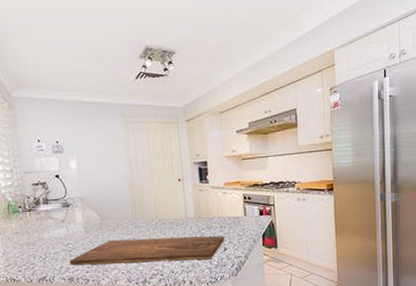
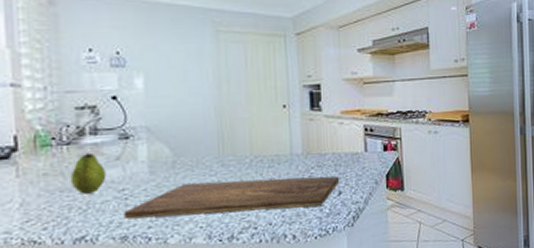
fruit: none [32,217,57,247] -> present [70,152,107,194]

